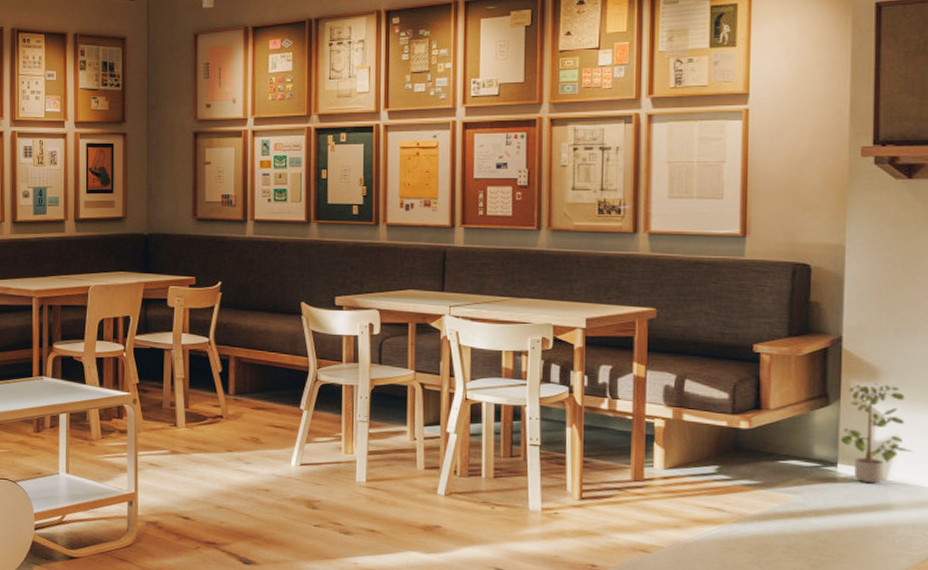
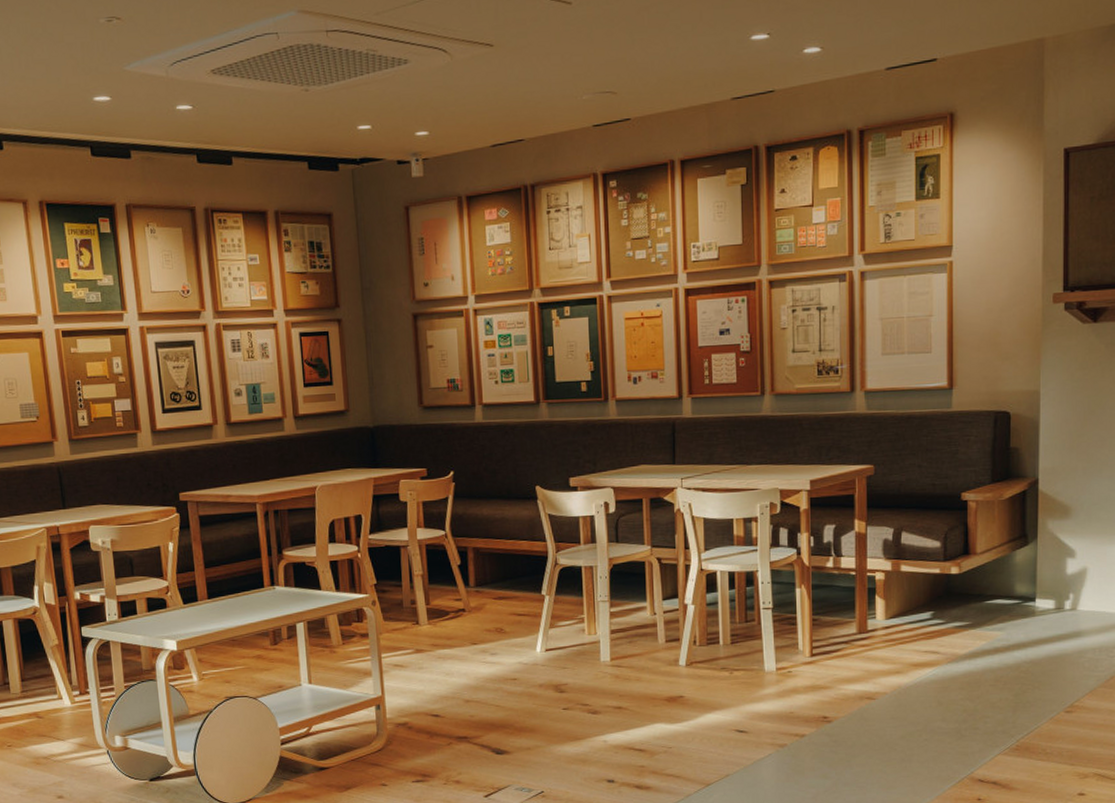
potted plant: present [840,383,915,484] -> none [1037,520,1101,614]

